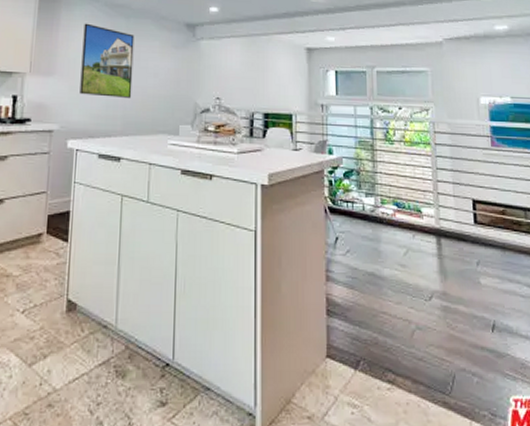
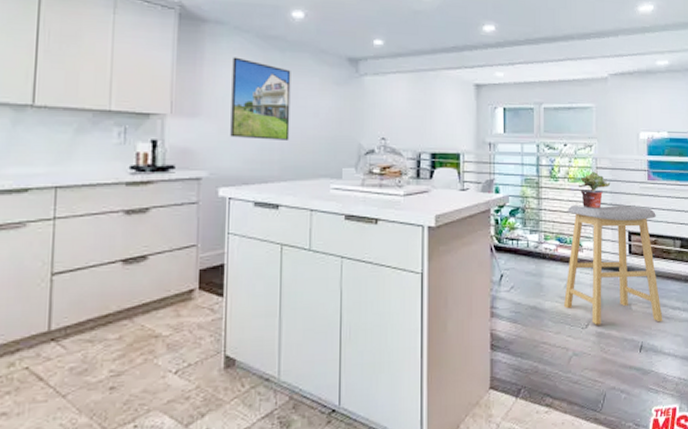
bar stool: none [403,169,517,300] -> present [563,204,663,325]
potted plant: none [416,136,451,174] -> present [579,172,611,209]

